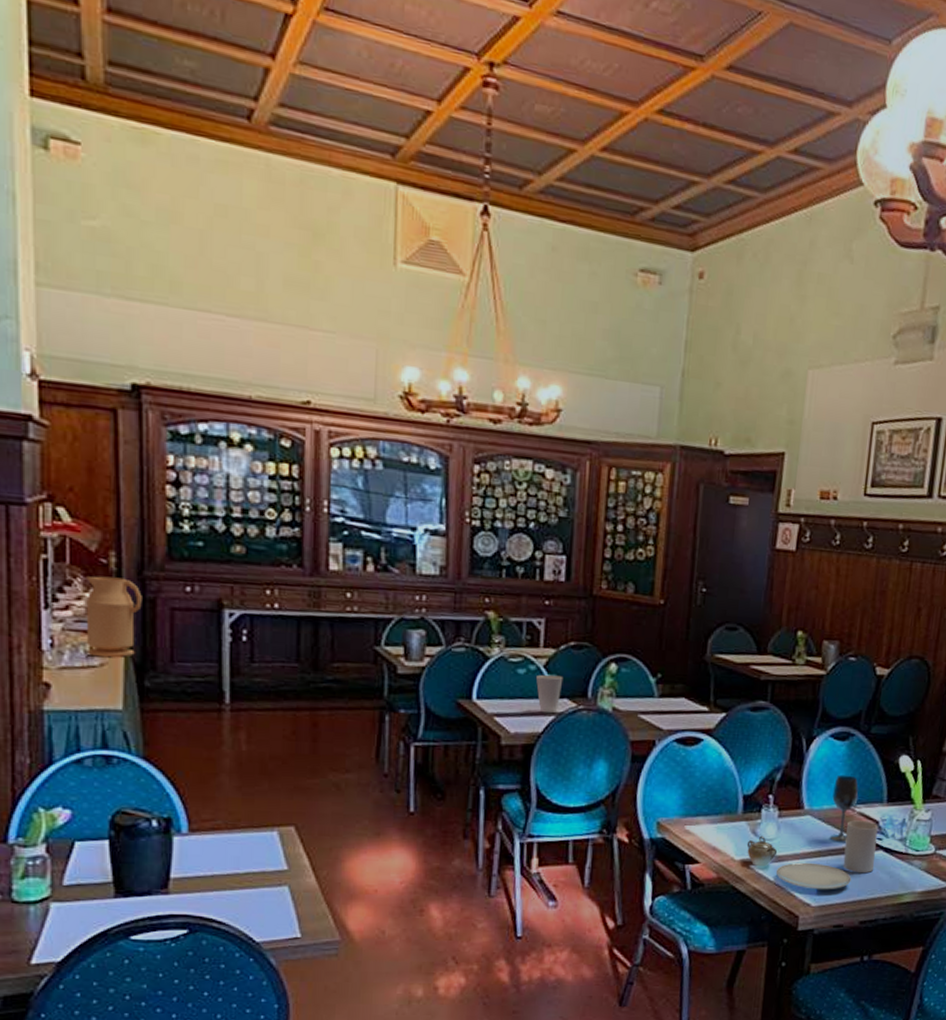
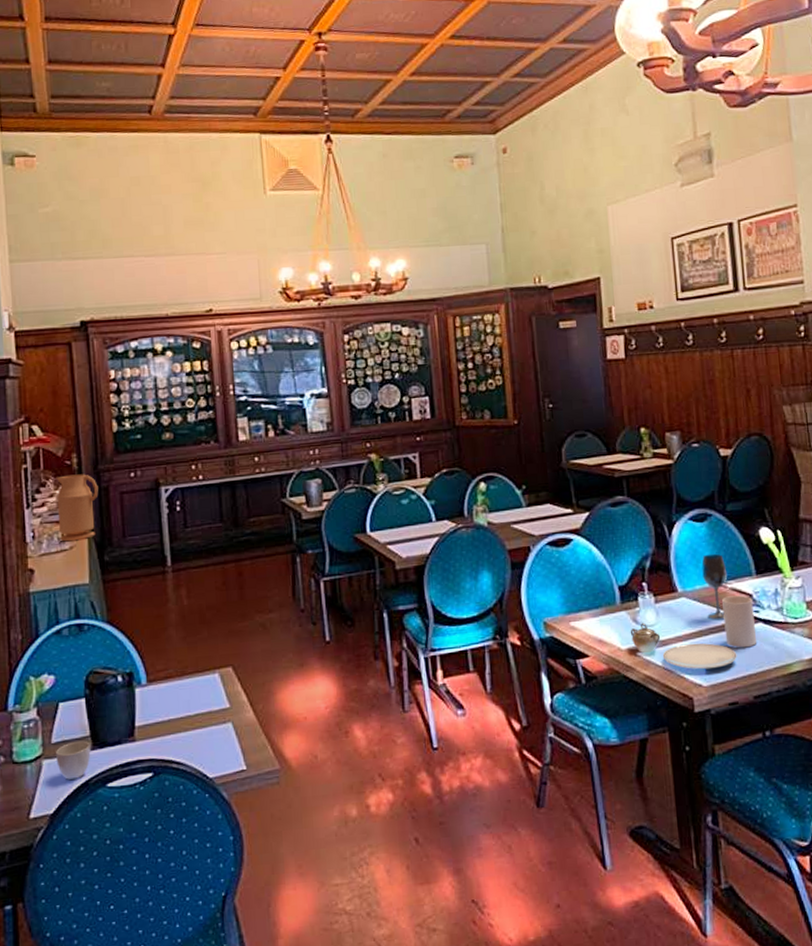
cup: none [68,886,112,927] -> present [56,740,91,780]
cup: present [535,674,564,714] -> none [417,500,442,536]

